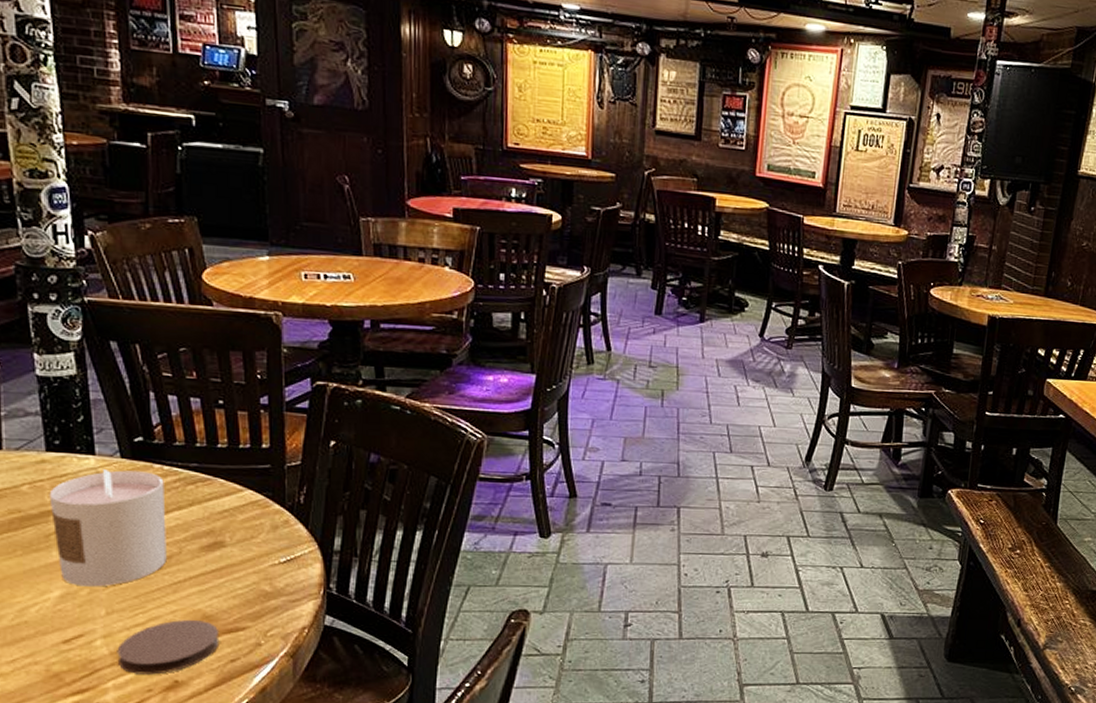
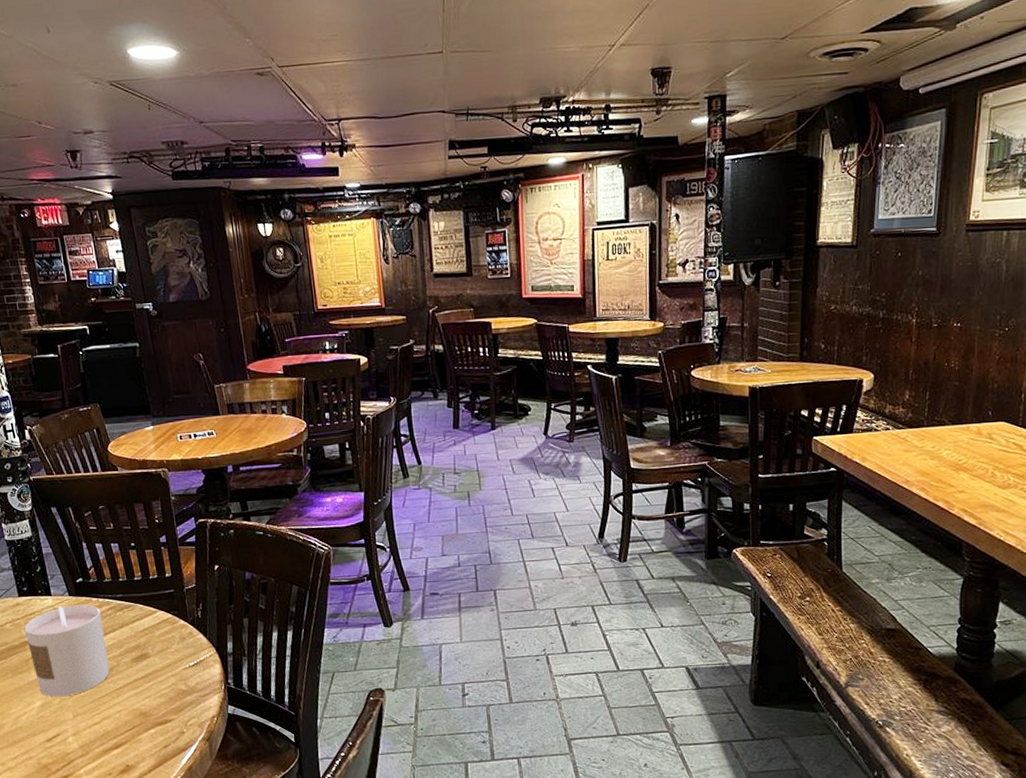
coaster: present [117,619,220,675] -> none [84,716,155,762]

